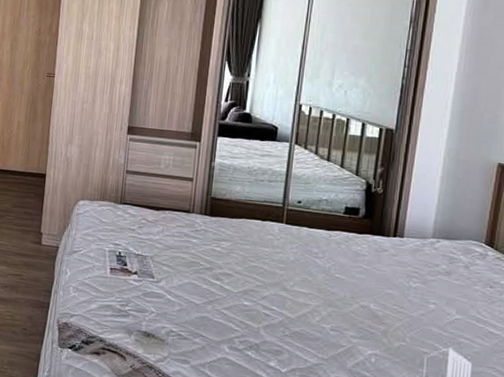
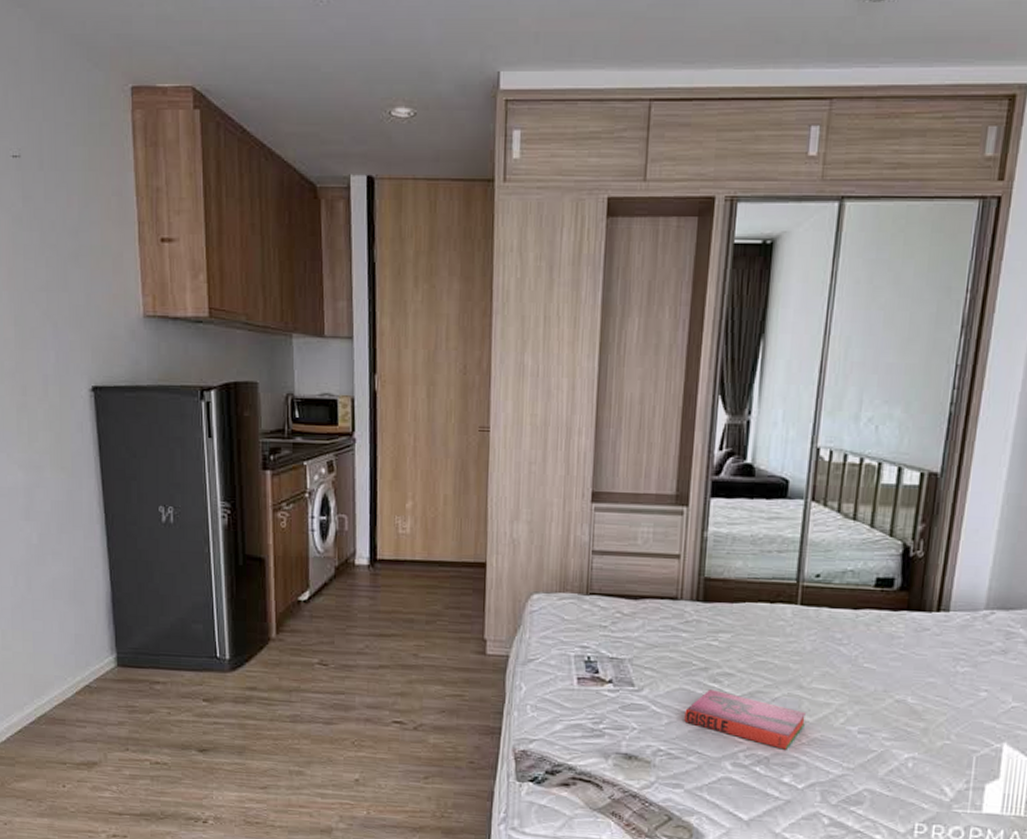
hardback book: none [192,285,290,340] -> present [684,689,807,750]

